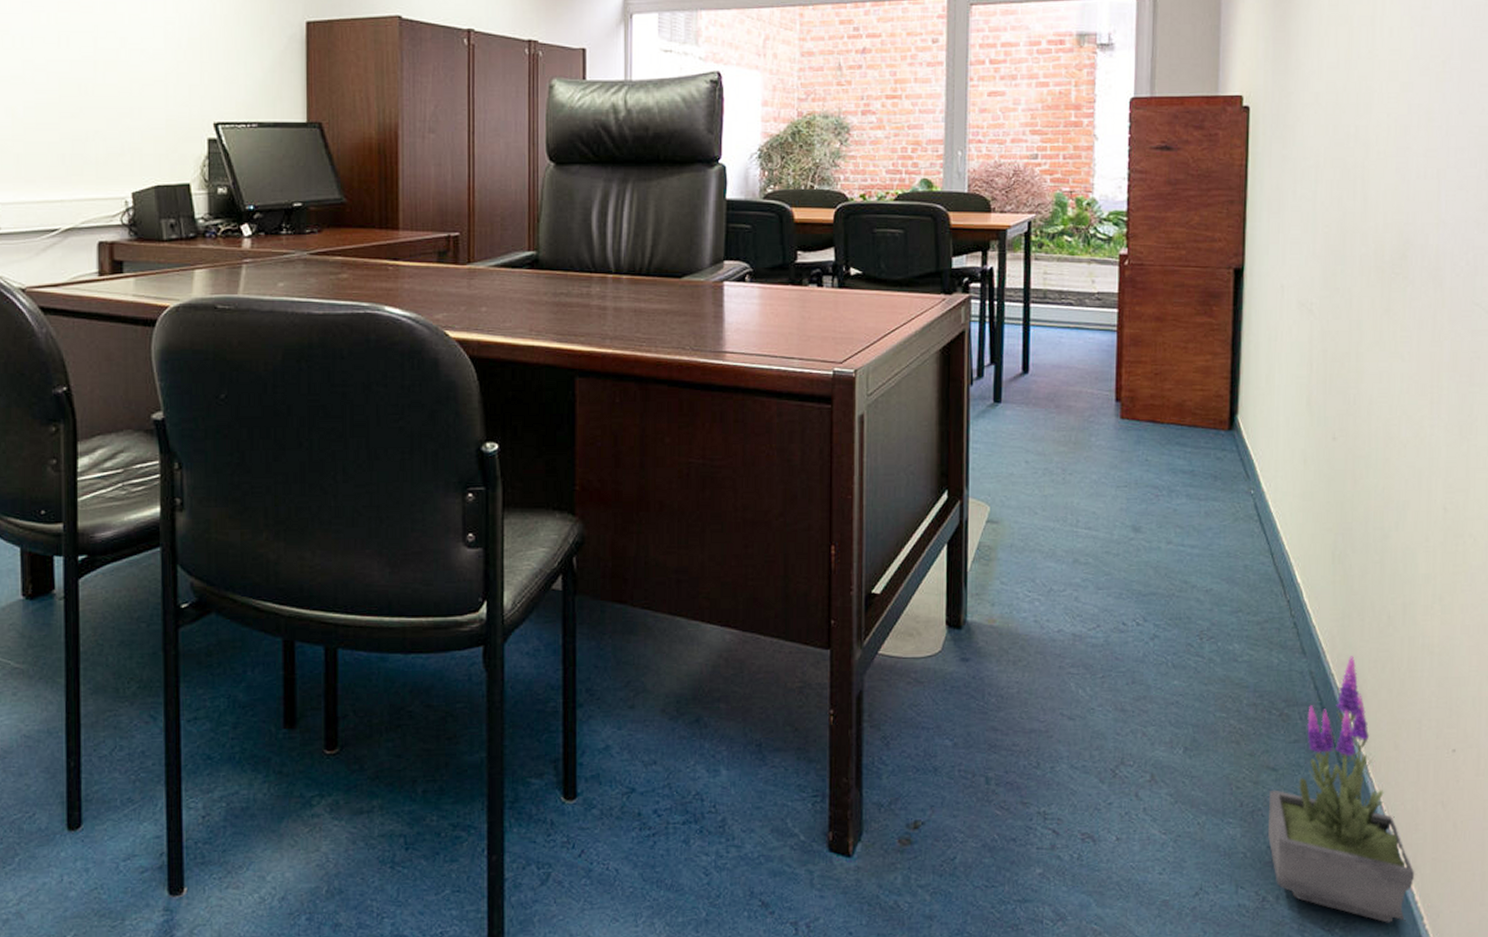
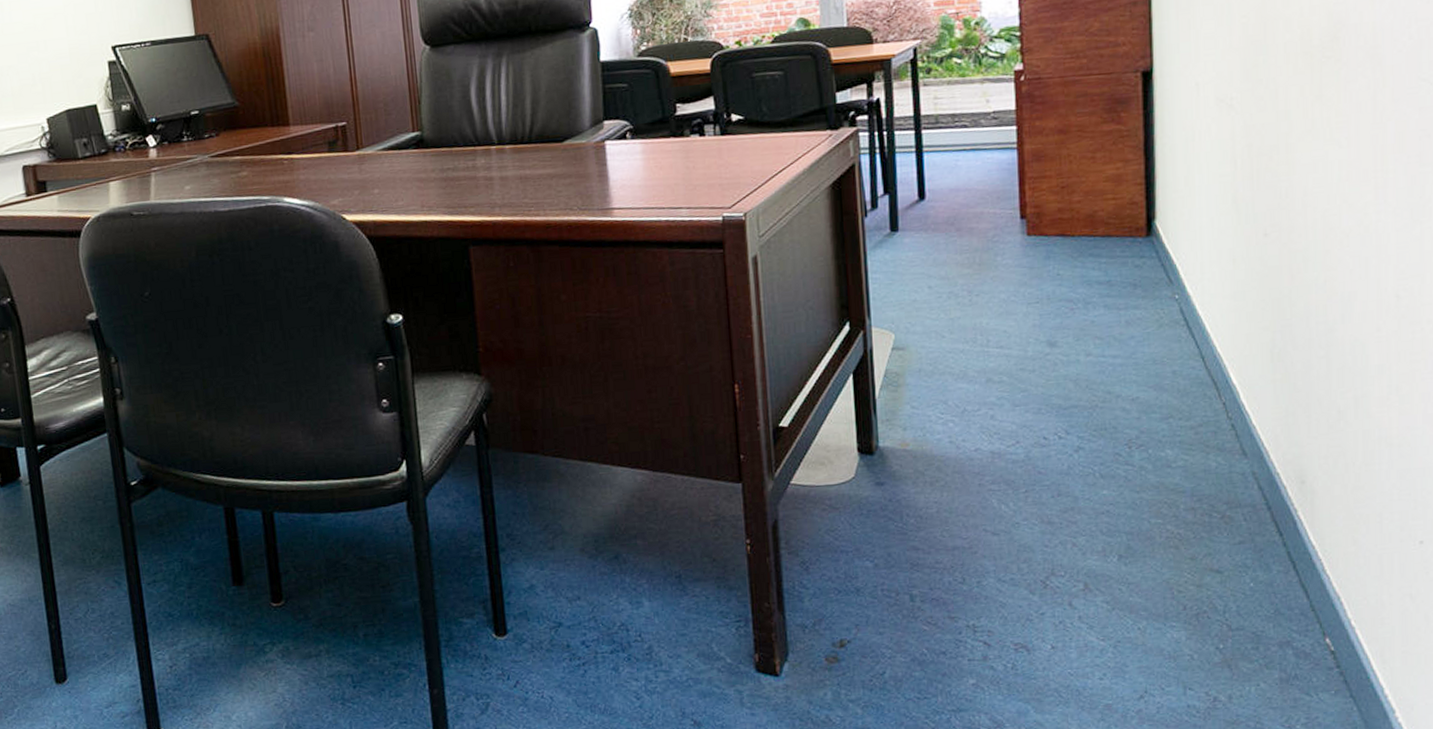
potted plant: present [1268,656,1415,923] -> none [1215,454,1383,718]

